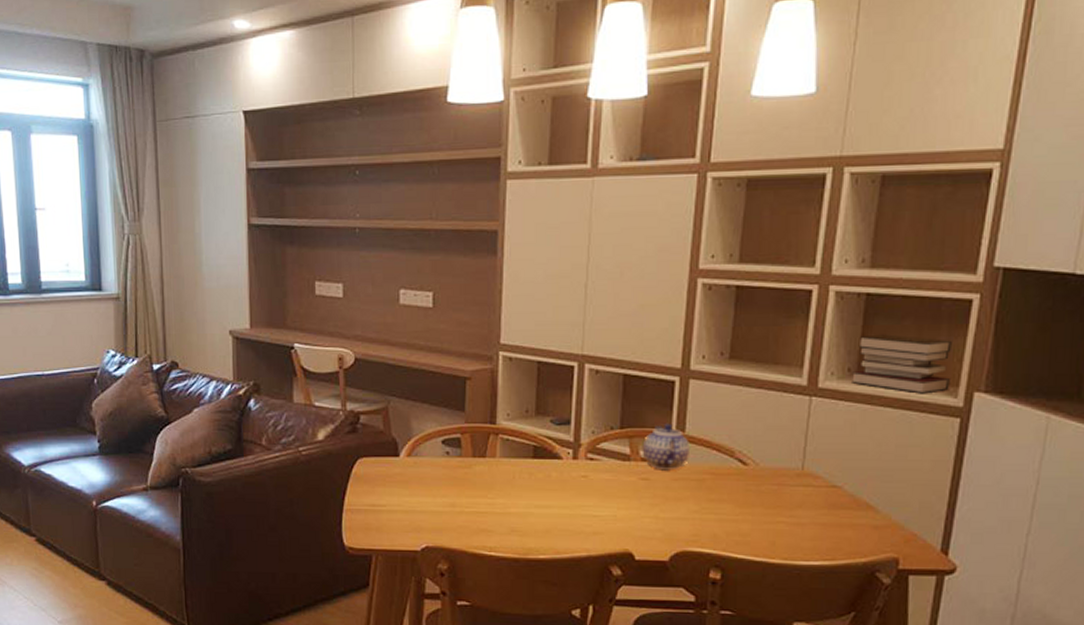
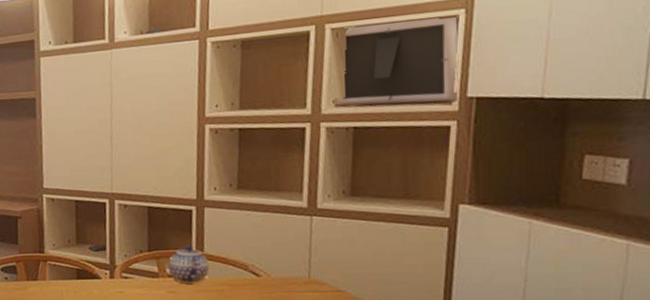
picture frame: none [846,167,992,272] -> present [334,15,459,107]
books: present [852,334,952,394] -> none [347,160,436,209]

